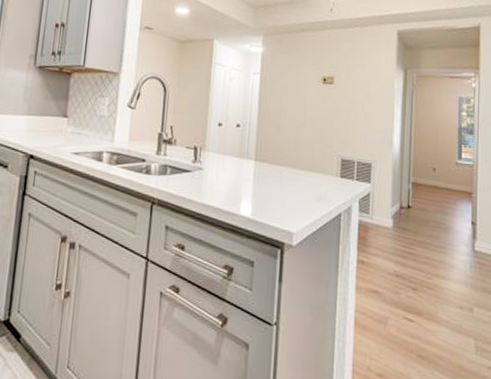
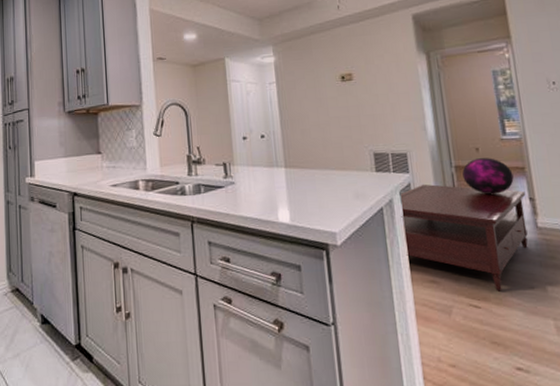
coffee table: none [355,195,469,308] -> present [401,184,528,292]
decorative orb: none [418,178,461,215] -> present [462,158,514,195]

